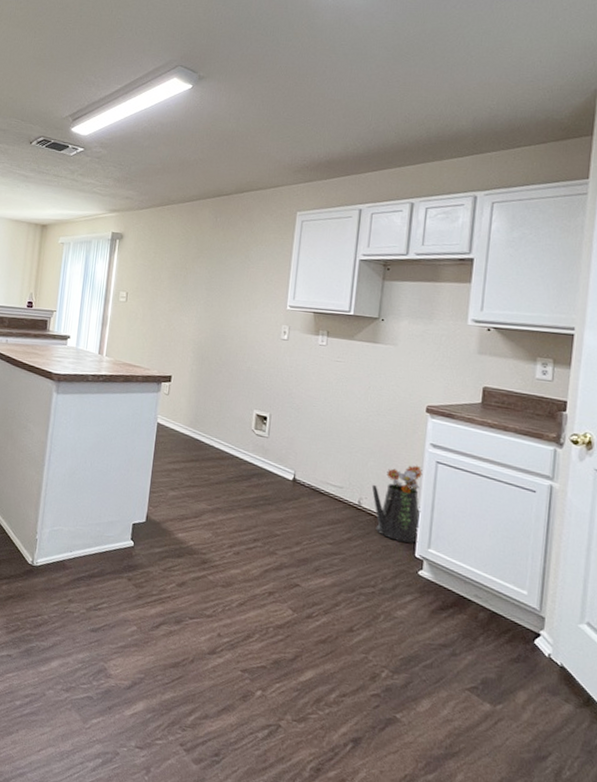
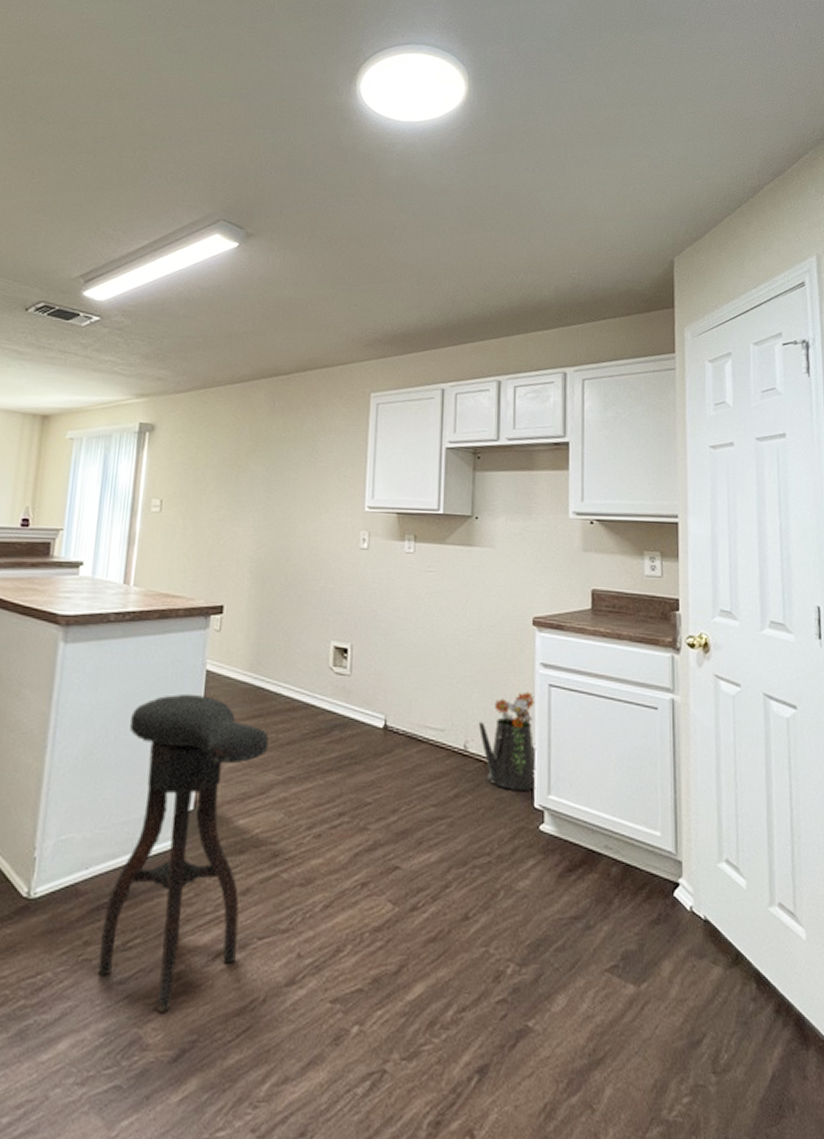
stool: none [78,438,203,656] -> present [98,693,269,1012]

